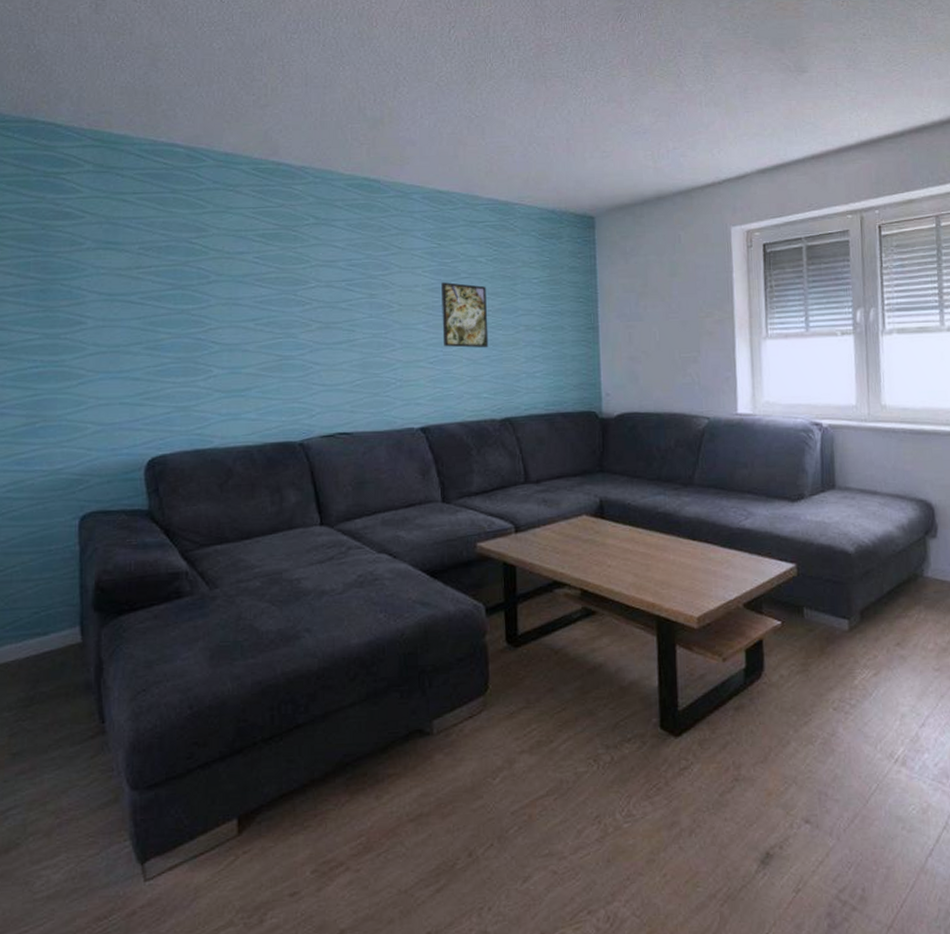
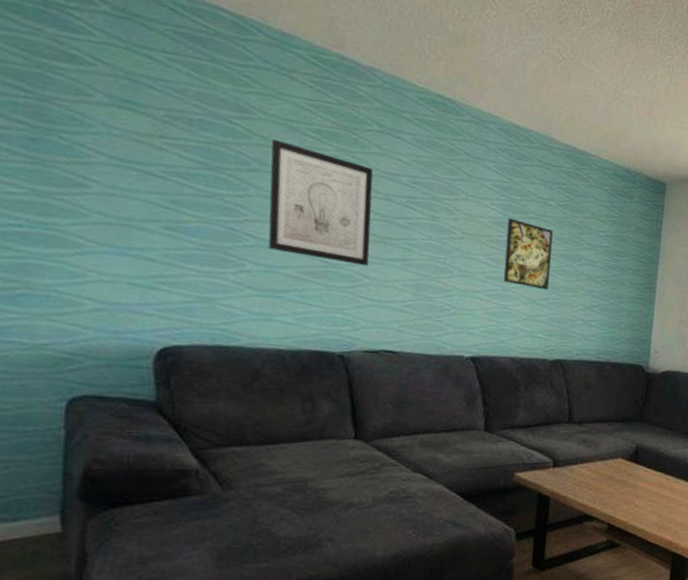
wall art: none [226,250,317,354] -> present [268,138,373,266]

